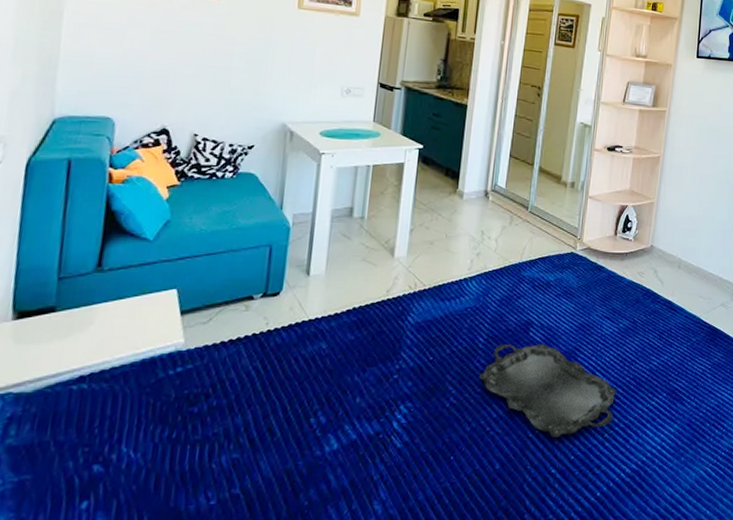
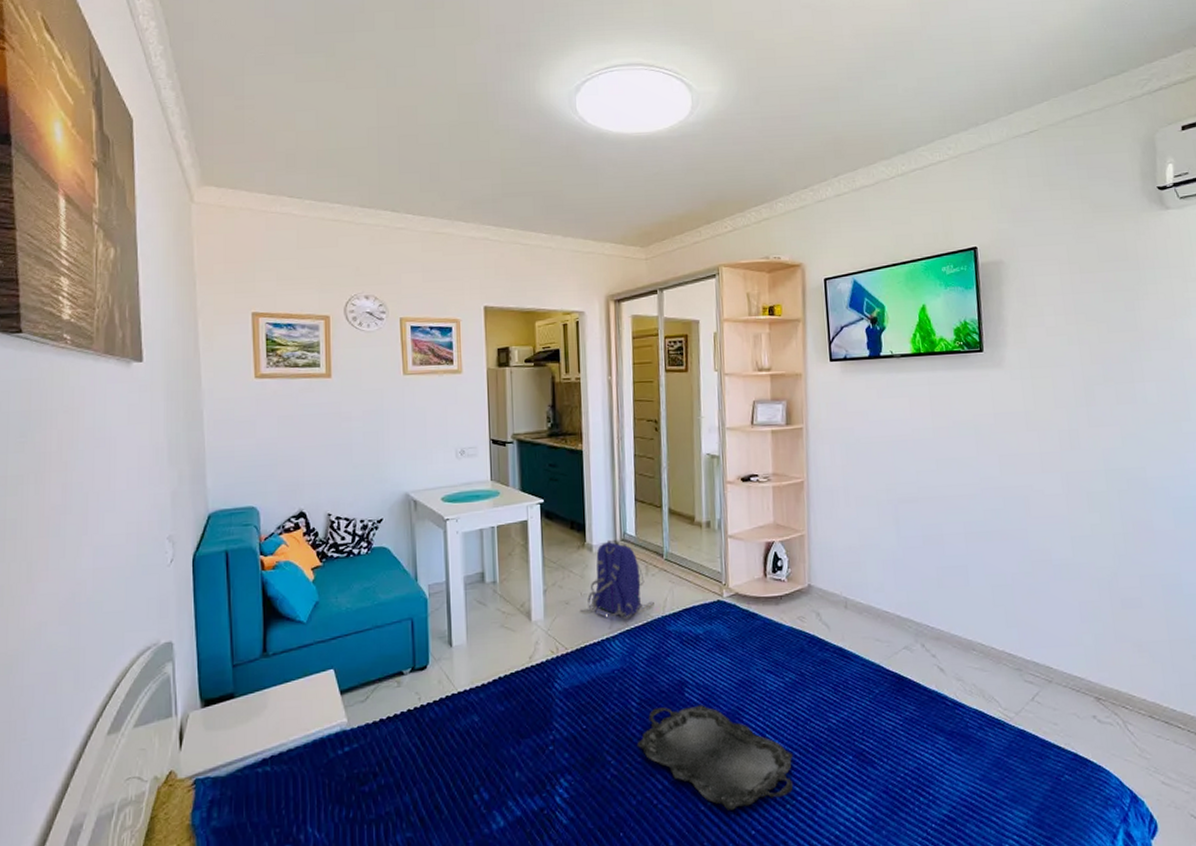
backpack: none [443,189,515,262] -> present [580,539,655,619]

